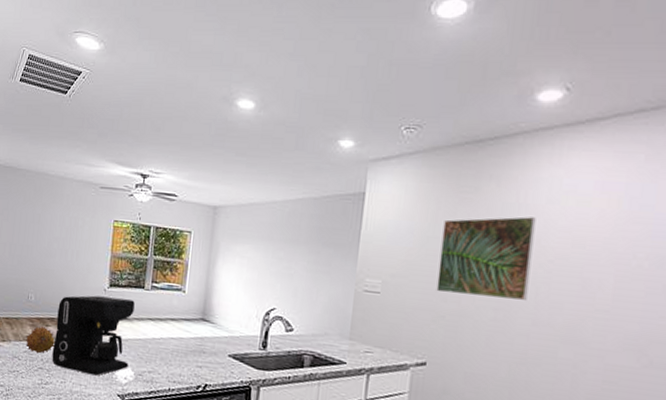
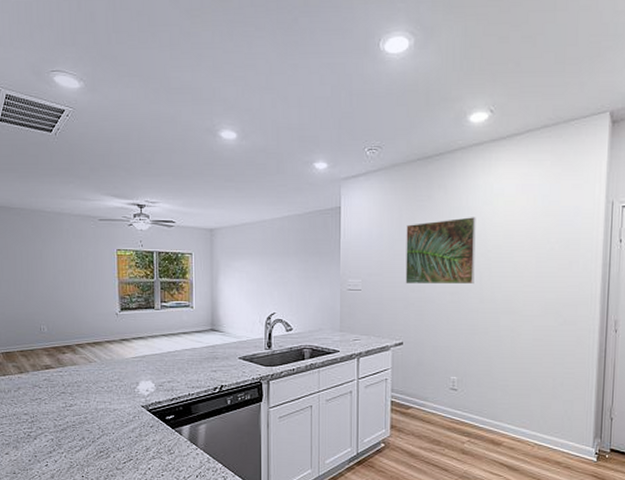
fruit: present [25,326,55,354] -> none [43,354,74,380]
coffee maker: present [52,295,135,376] -> none [72,320,148,392]

